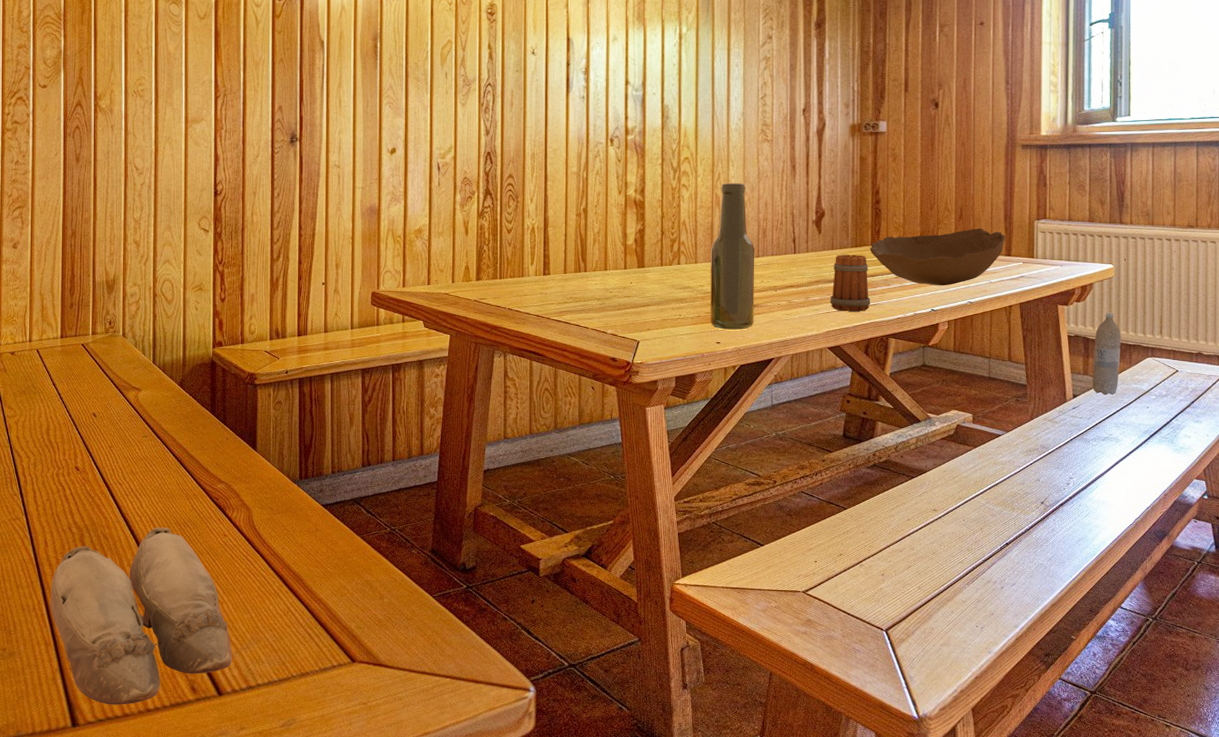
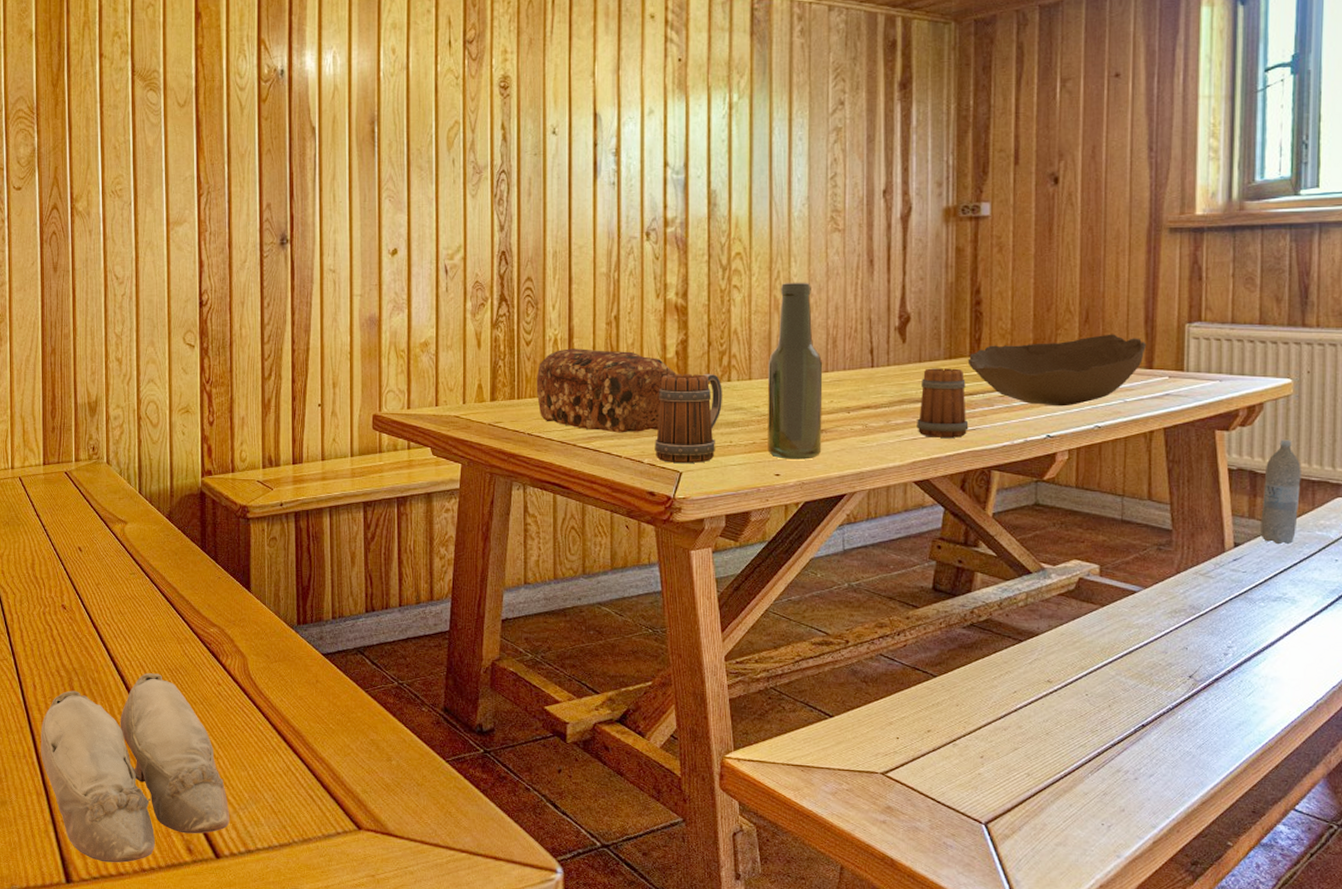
bread loaf: none [516,236,635,308] -> present [536,348,677,433]
beer mug: none [616,257,673,333] -> present [655,373,722,463]

